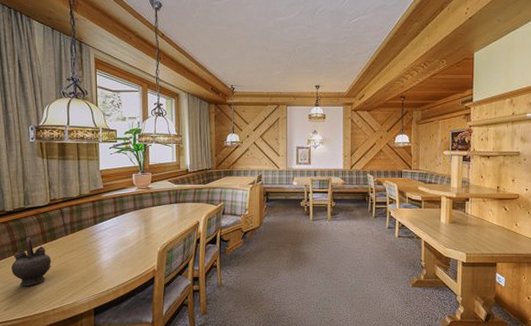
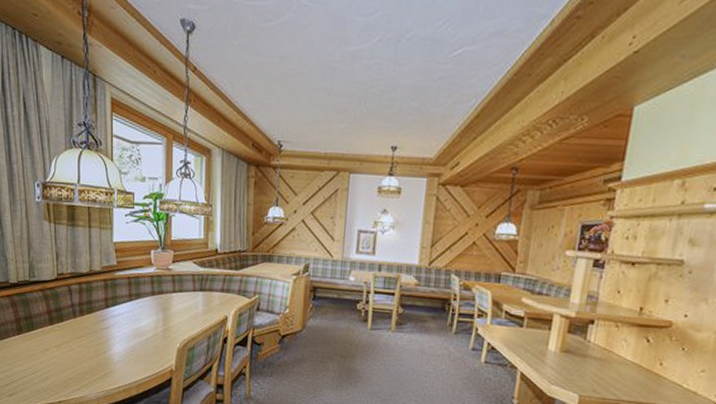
teapot: present [11,237,52,286] -> none [16,315,58,372]

